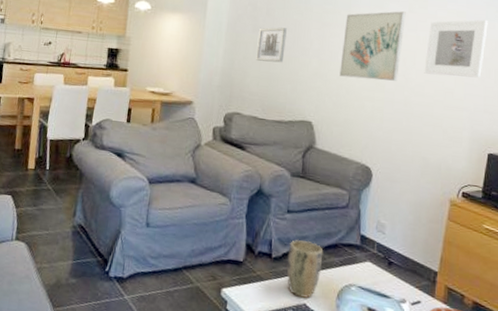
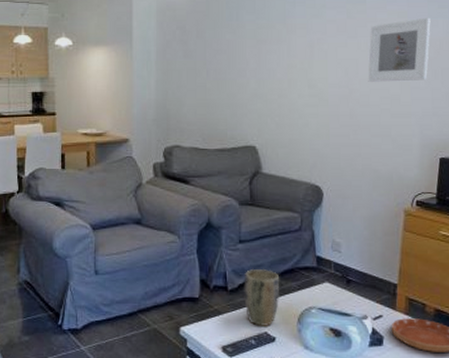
wall art: present [256,27,287,63] -> none [190,49,220,88]
wall art: present [339,11,406,81] -> none [280,18,344,95]

